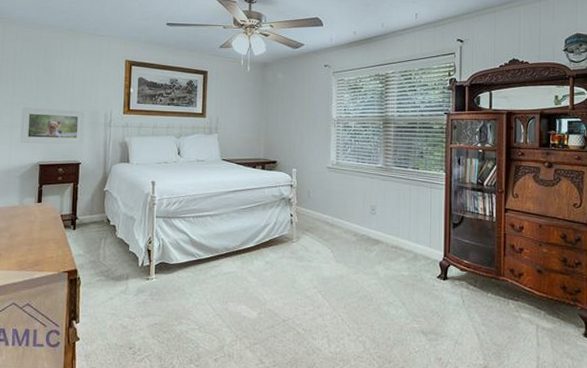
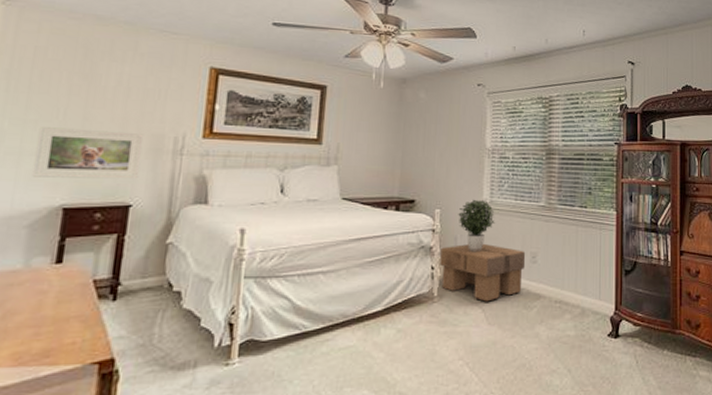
footstool: none [297,197,367,244] -> present [440,243,526,302]
potted plant: none [310,161,341,204] -> present [458,199,496,253]

